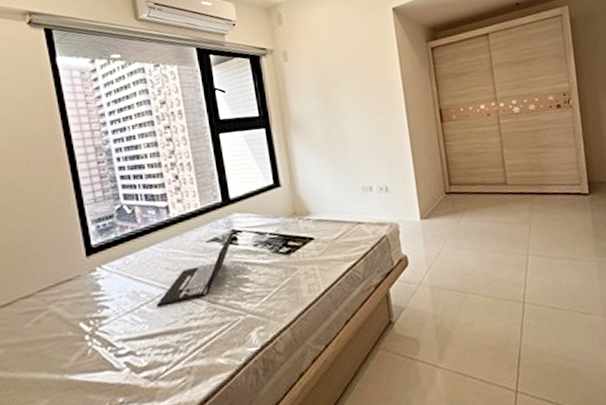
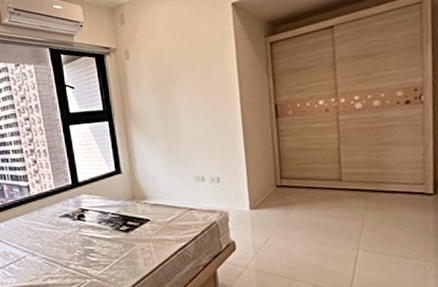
laptop: present [157,228,236,308] -> none [22,207,83,266]

